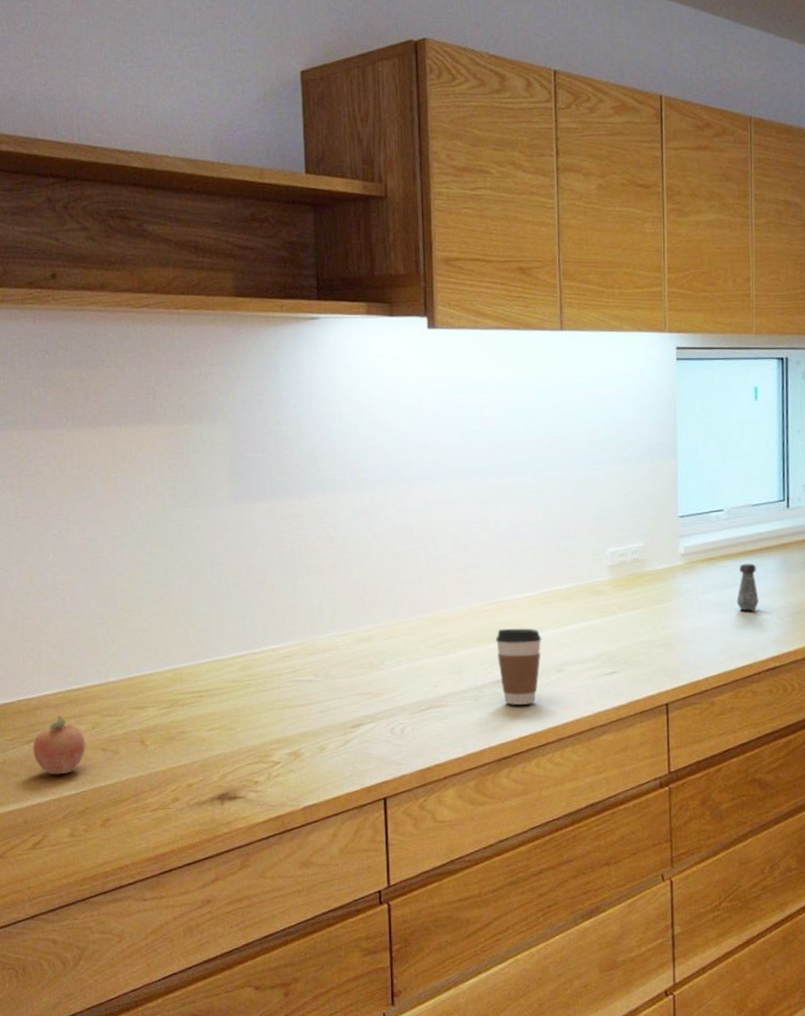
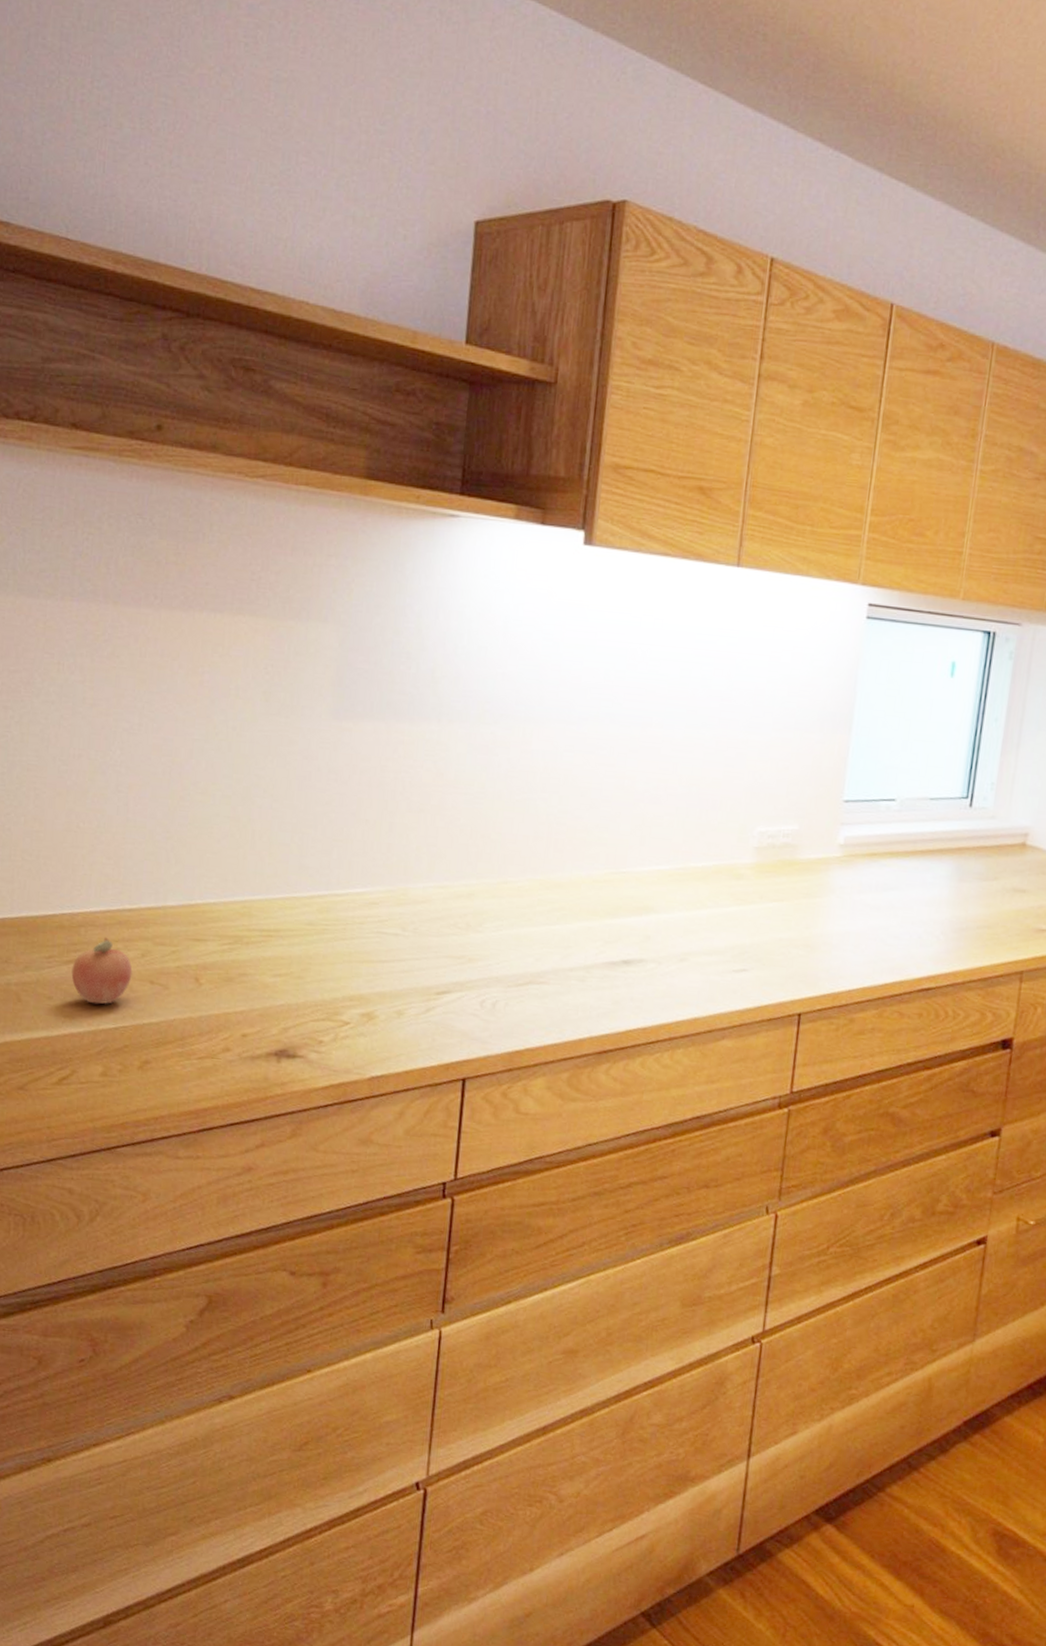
coffee cup: present [495,628,542,705] -> none [613,903,667,994]
salt shaker: present [736,563,759,611] -> none [896,864,924,921]

